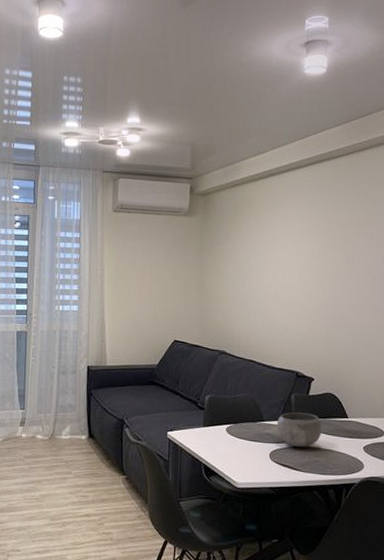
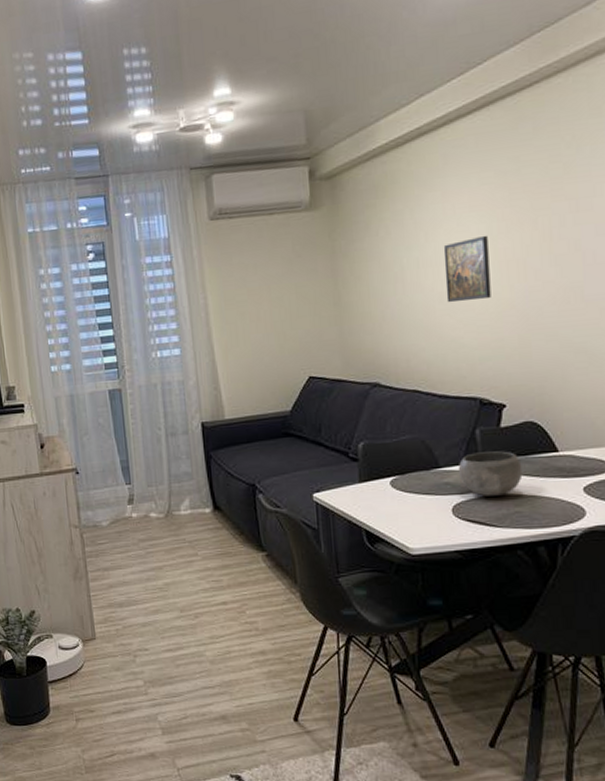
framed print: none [279,253,311,299] -> present [443,235,491,303]

